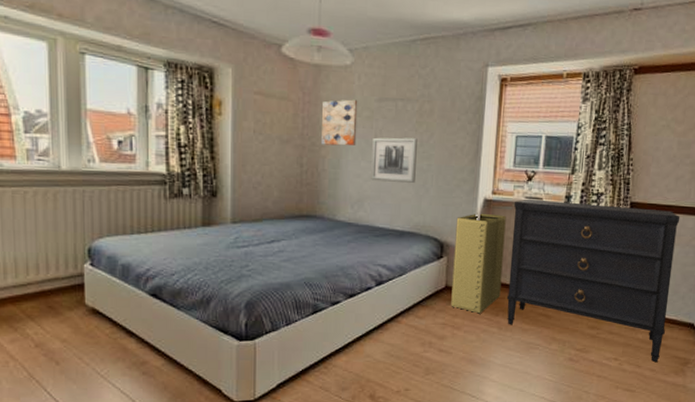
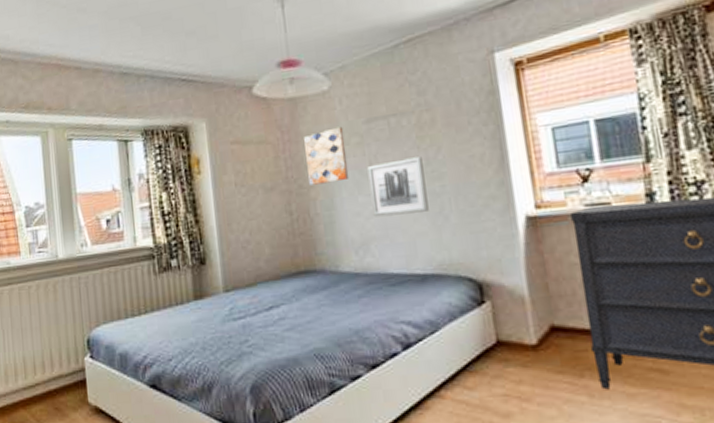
laundry hamper: present [451,213,506,314] -> none [493,234,580,377]

